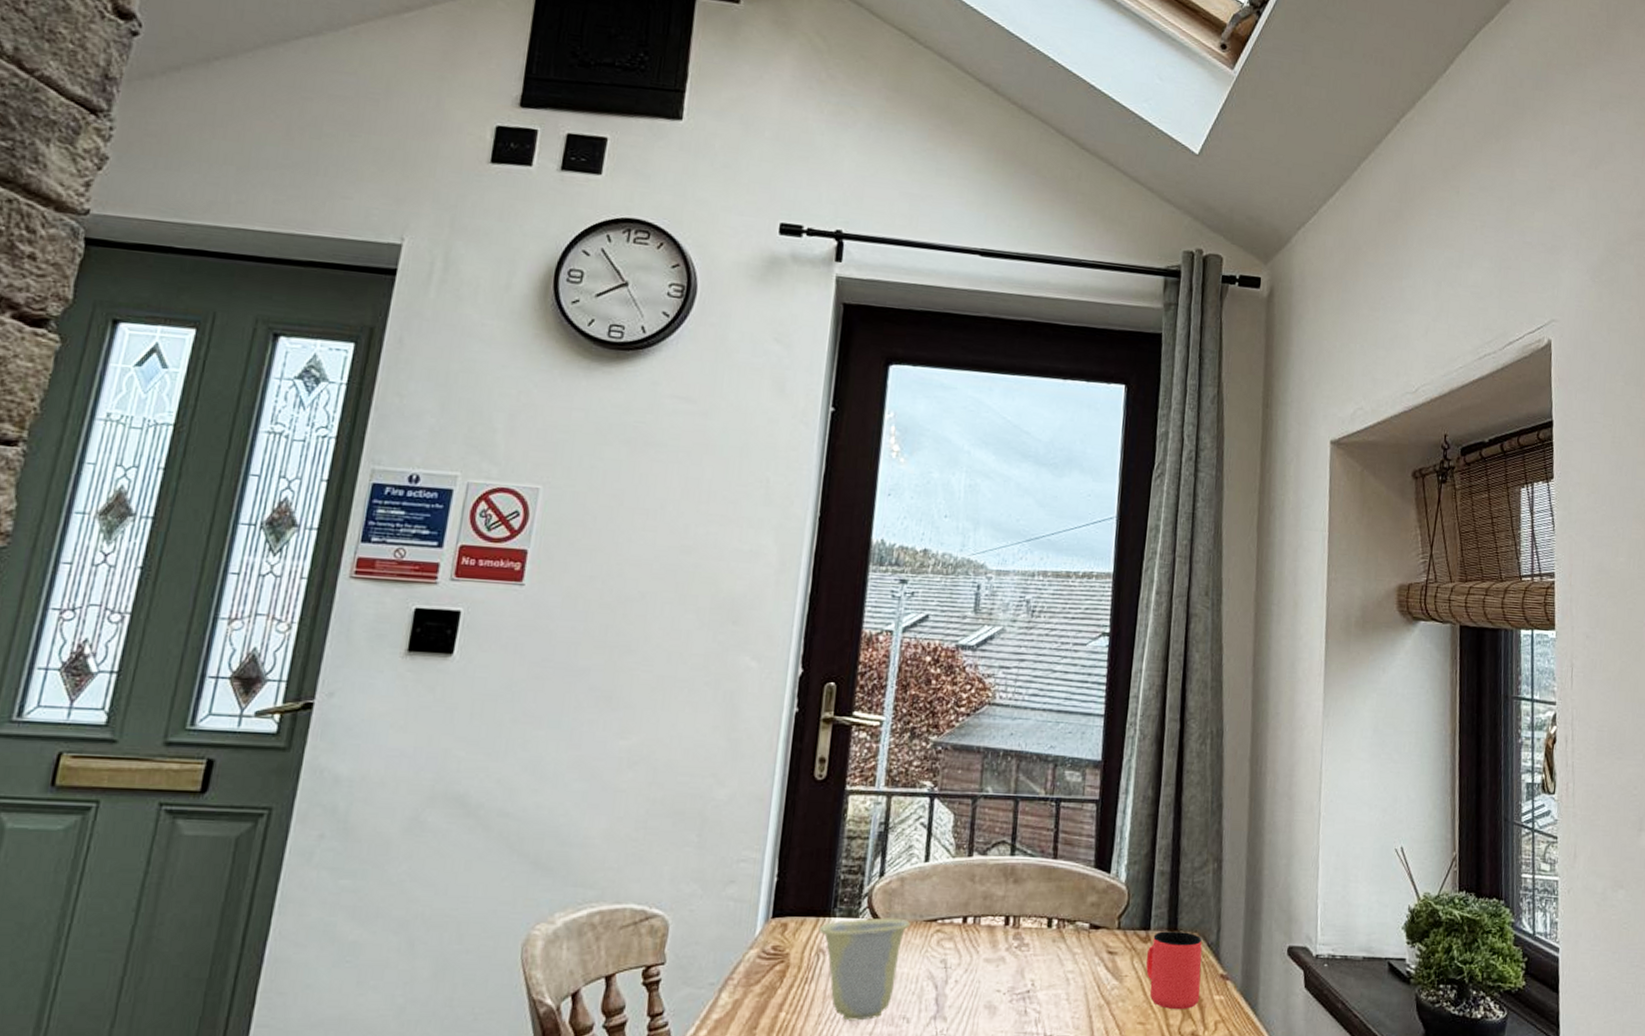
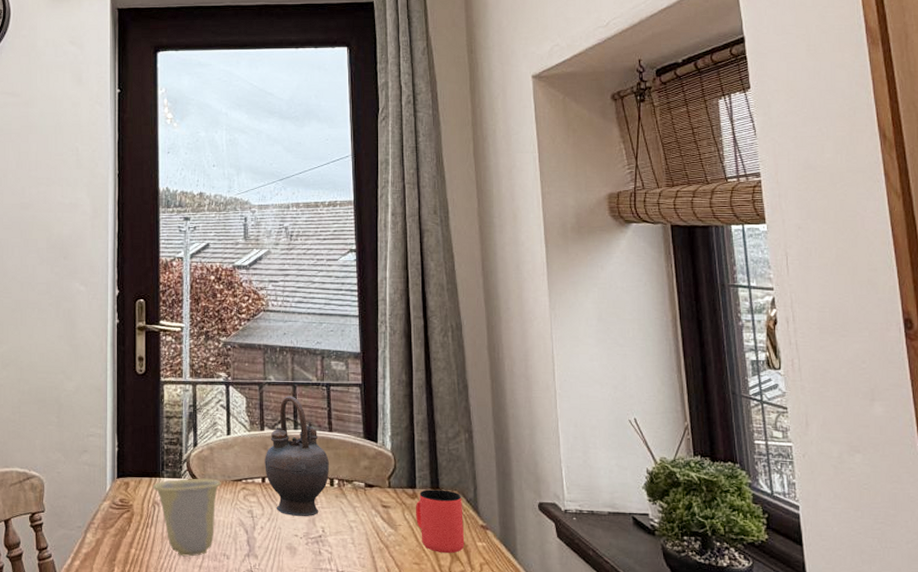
teapot: none [968,812,1049,967] -> present [265,396,329,517]

